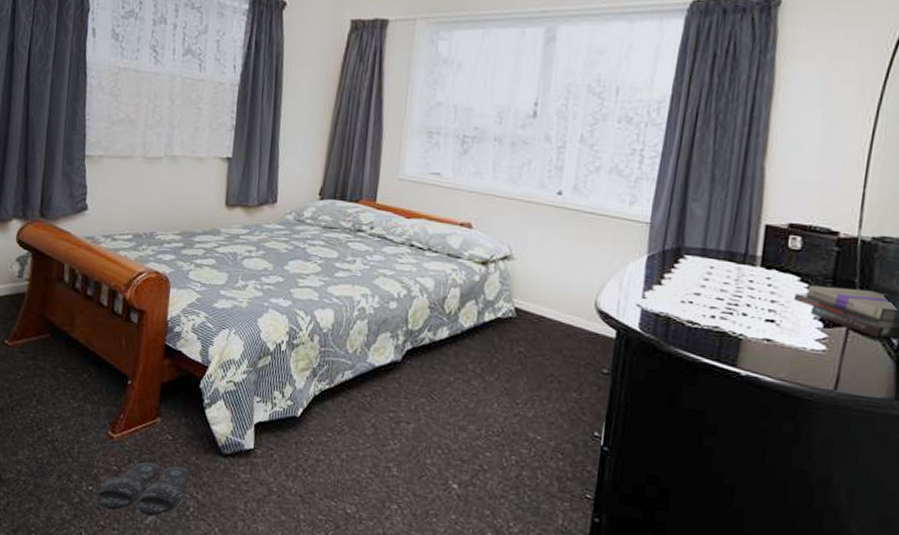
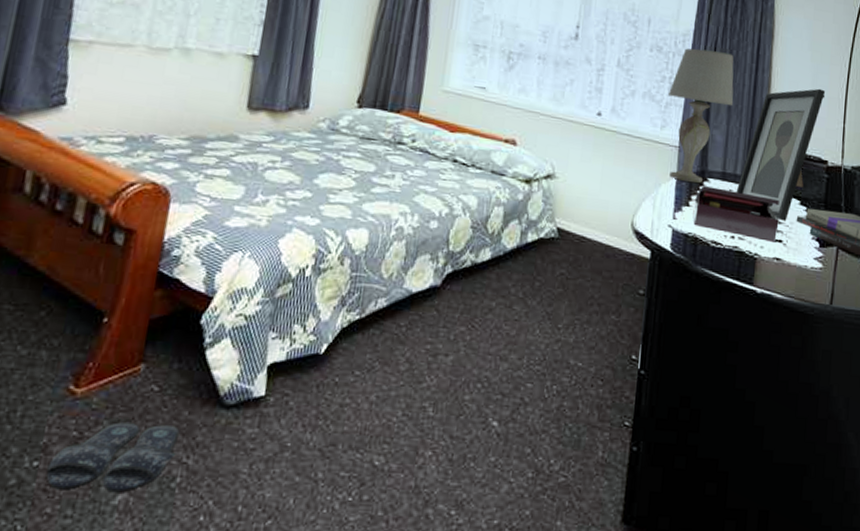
table lamp: none [638,115,720,261] -> present [668,48,734,184]
jewelry box: none [665,263,773,322] -> present [693,186,779,242]
picture frame: none [718,149,841,300] -> present [736,88,826,221]

